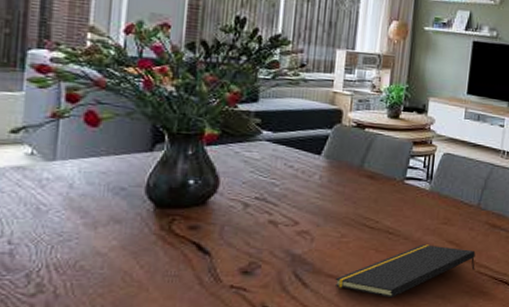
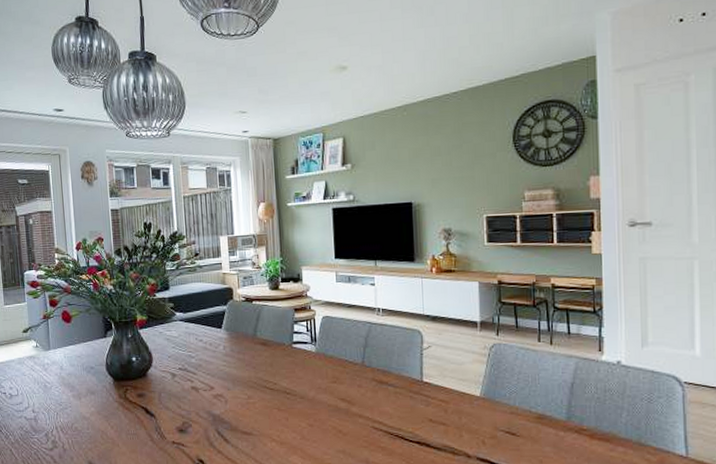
notepad: present [335,244,476,297] -> none [249,402,370,452]

